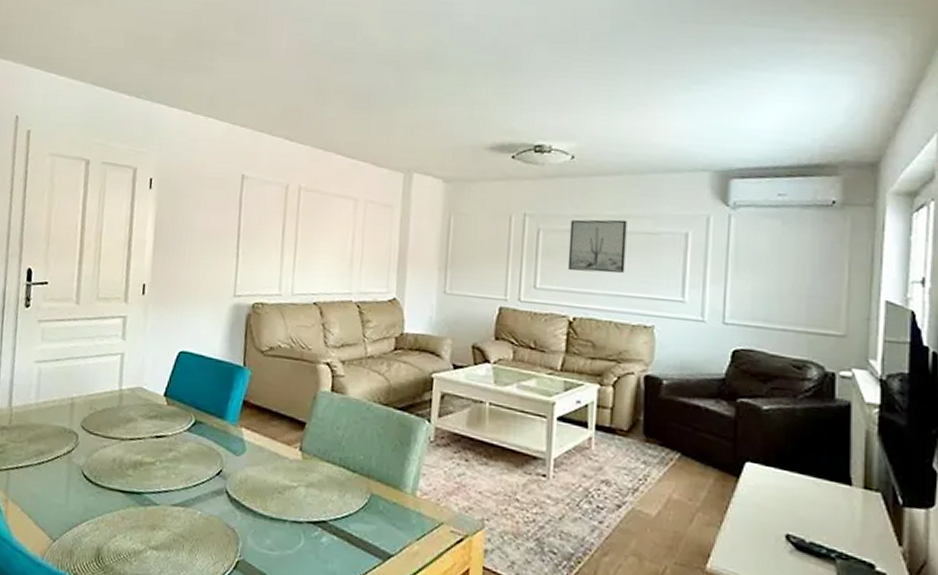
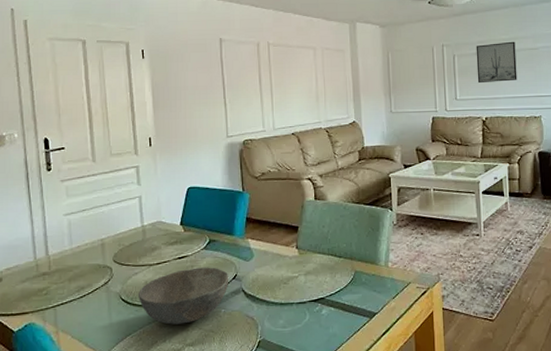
bowl: none [103,452,212,521] -> present [139,267,228,325]

